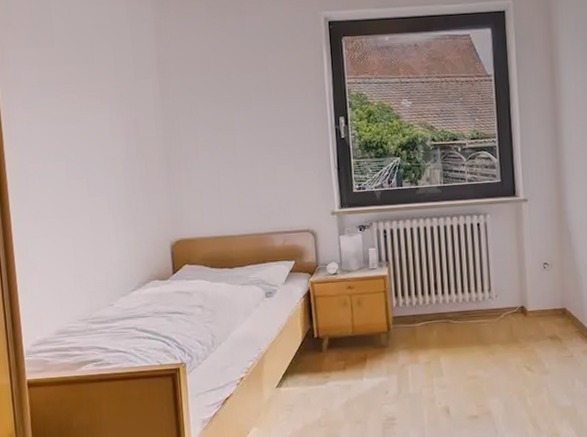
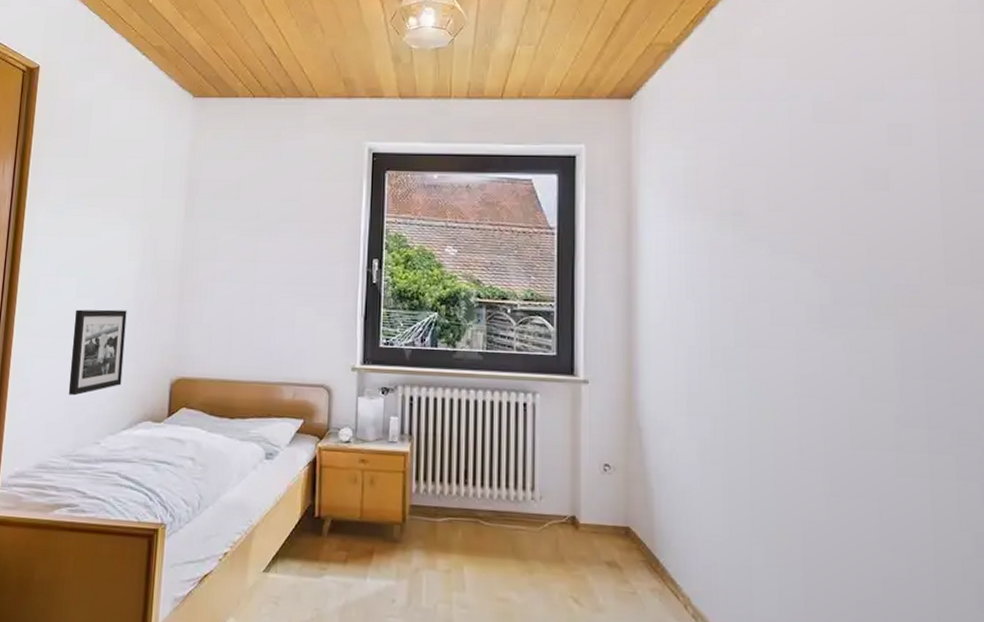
picture frame: none [68,186,125,268] -> present [68,309,127,396]

